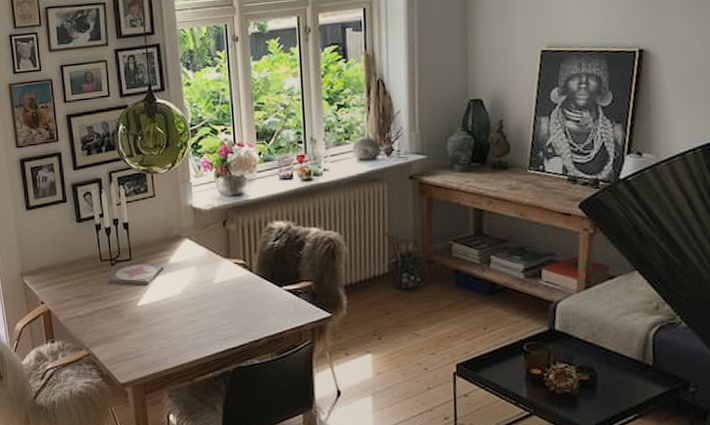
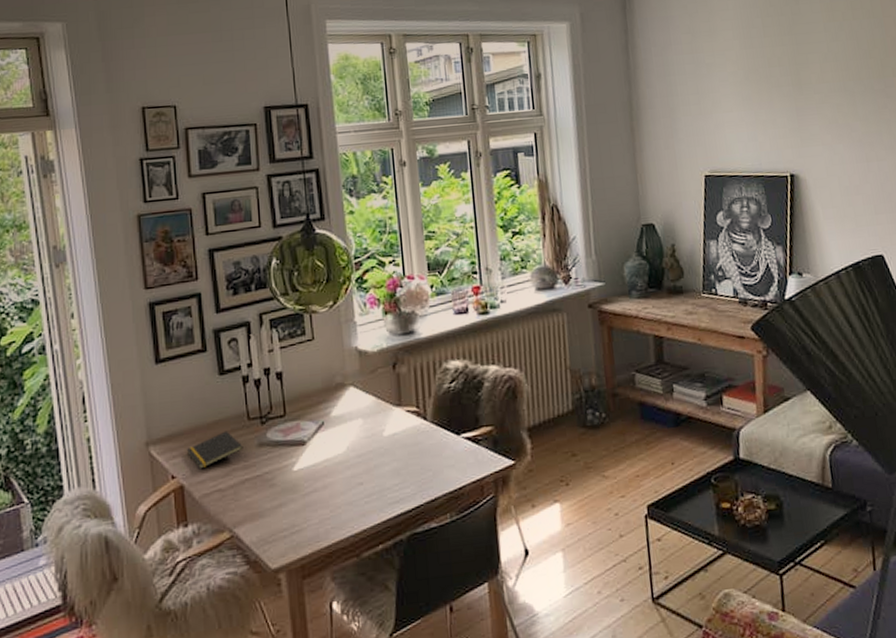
notepad: none [51,268,97,298] -> present [186,430,243,469]

